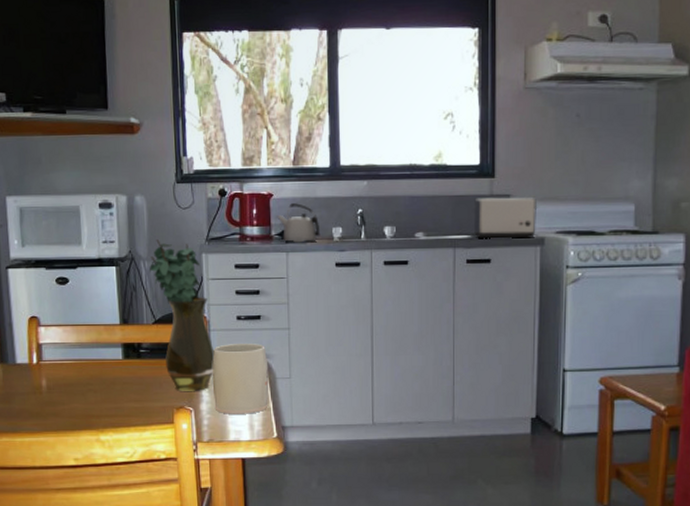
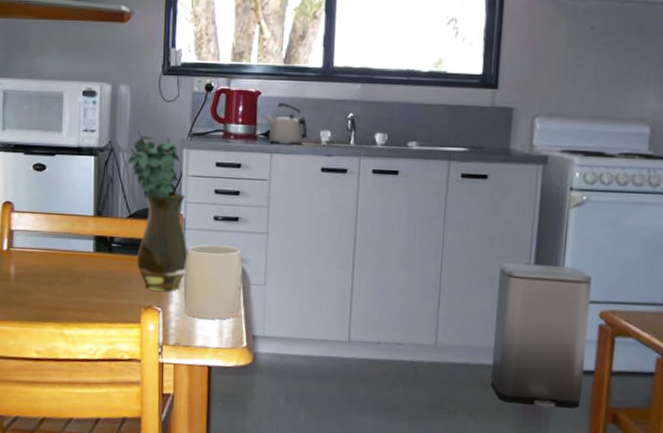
toaster: present [474,197,538,239] -> none [471,109,543,156]
pedal bin: none [505,338,590,469] -> present [490,262,592,408]

